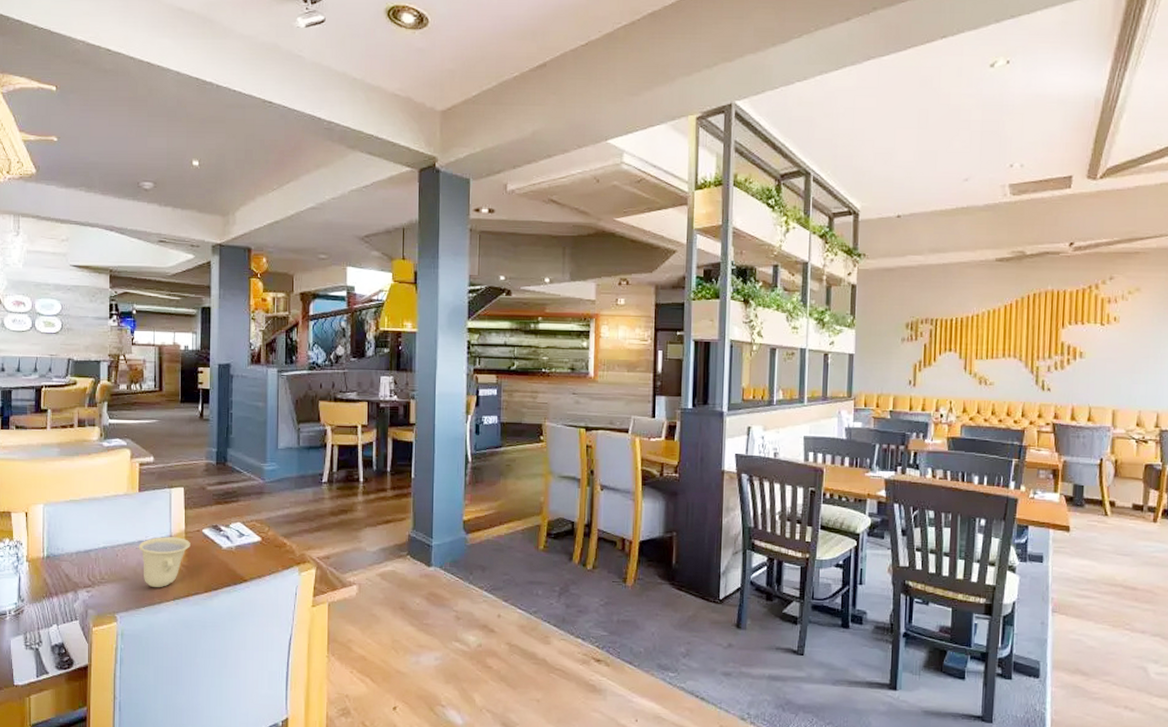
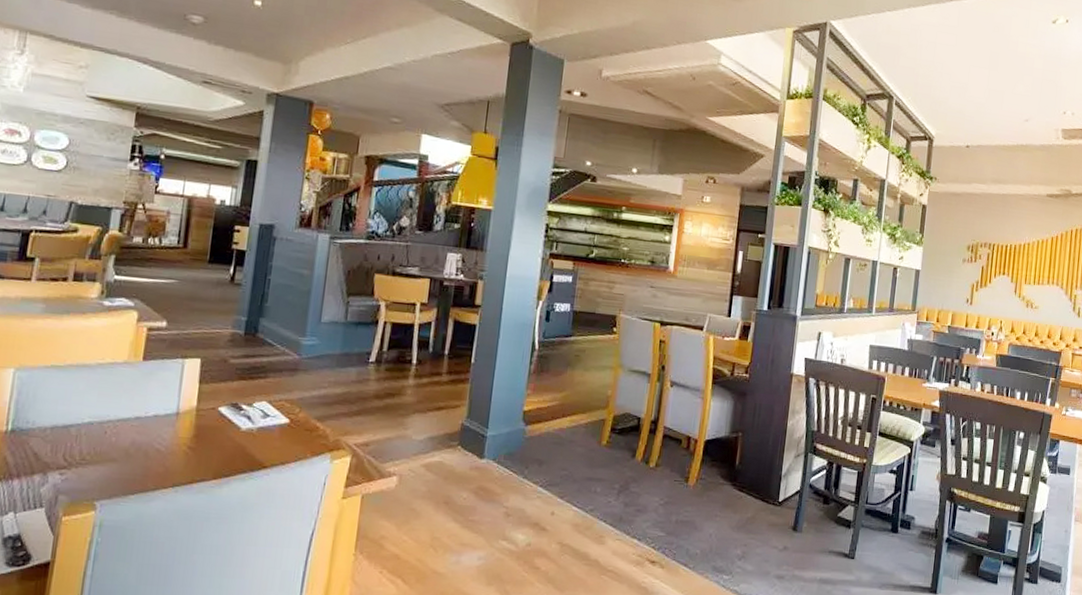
cup: present [138,537,190,587] -> none [134,413,202,472]

